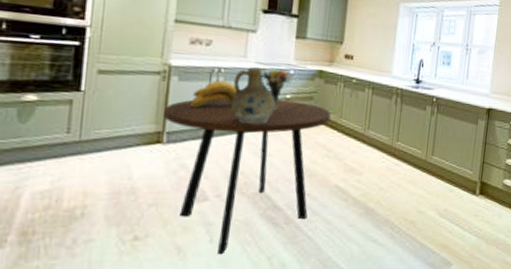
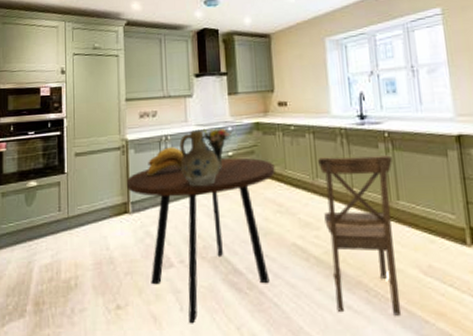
dining chair: none [364,112,435,248] -> present [318,155,402,316]

